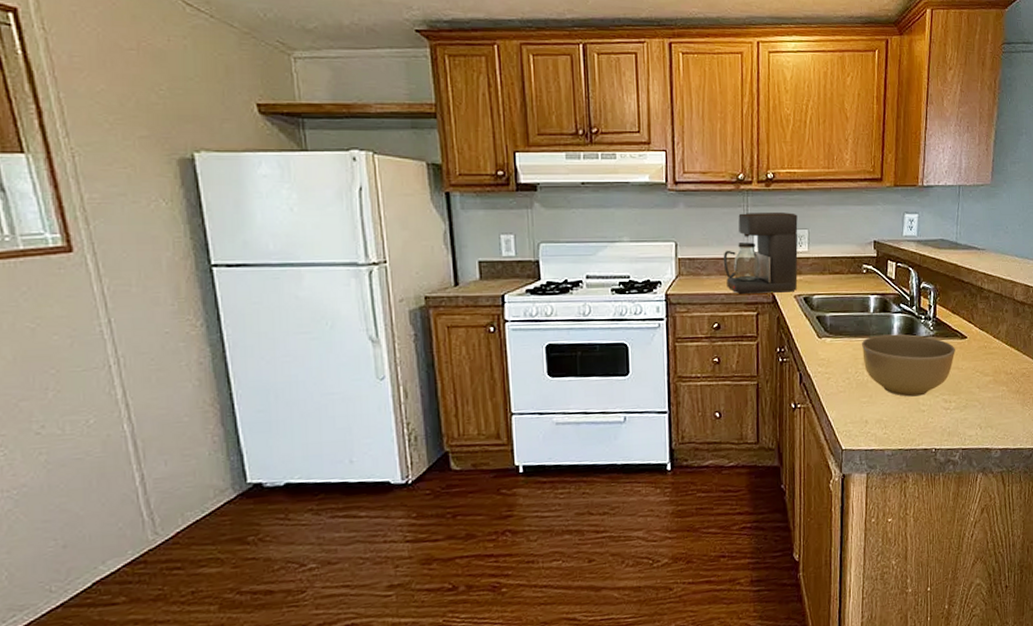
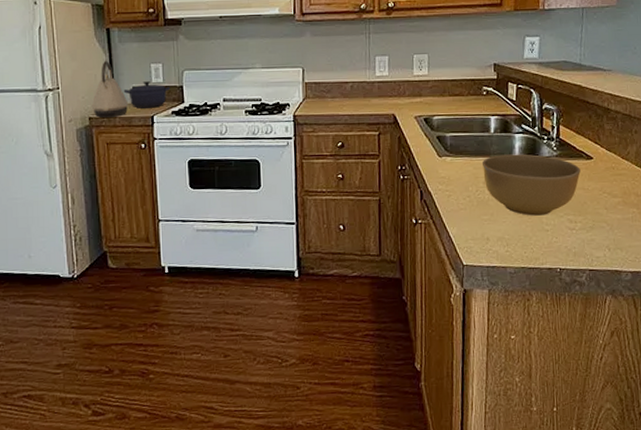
kettle: none [429,231,474,297] -> present [92,61,129,118]
cooking pot: none [467,255,525,286] -> present [123,81,171,109]
coffee maker: present [723,213,798,294] -> none [346,38,419,115]

